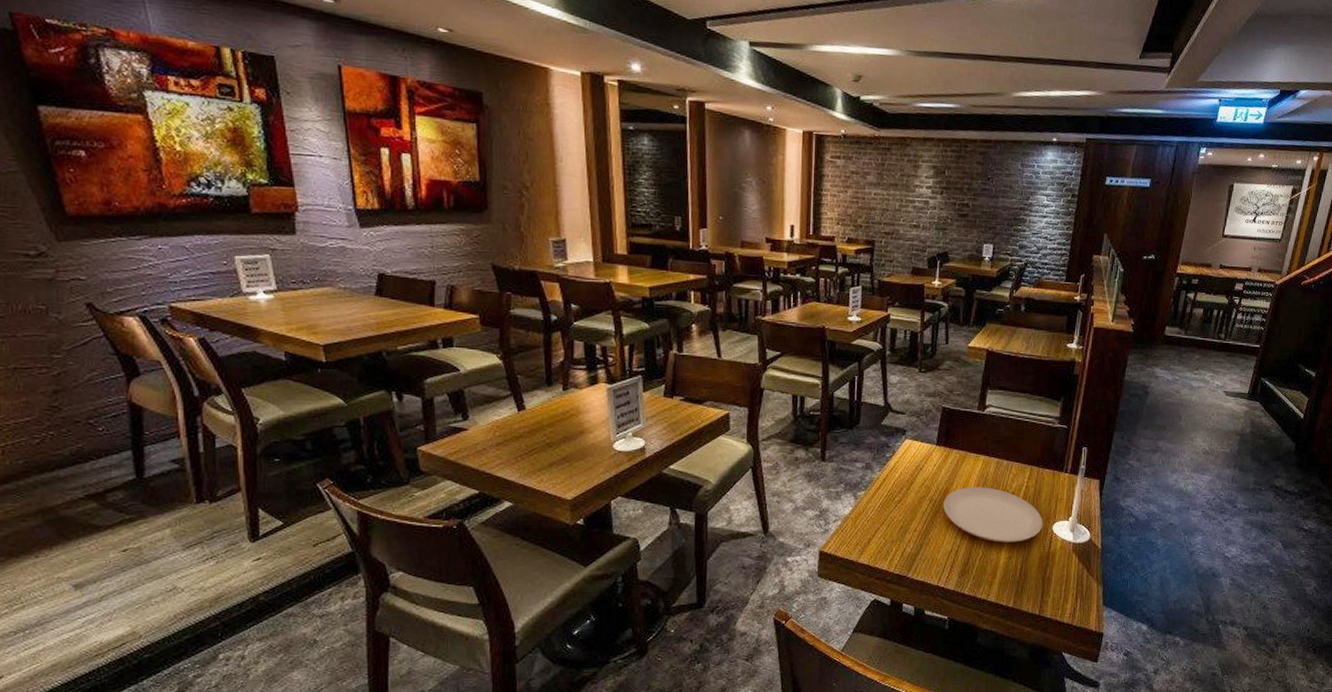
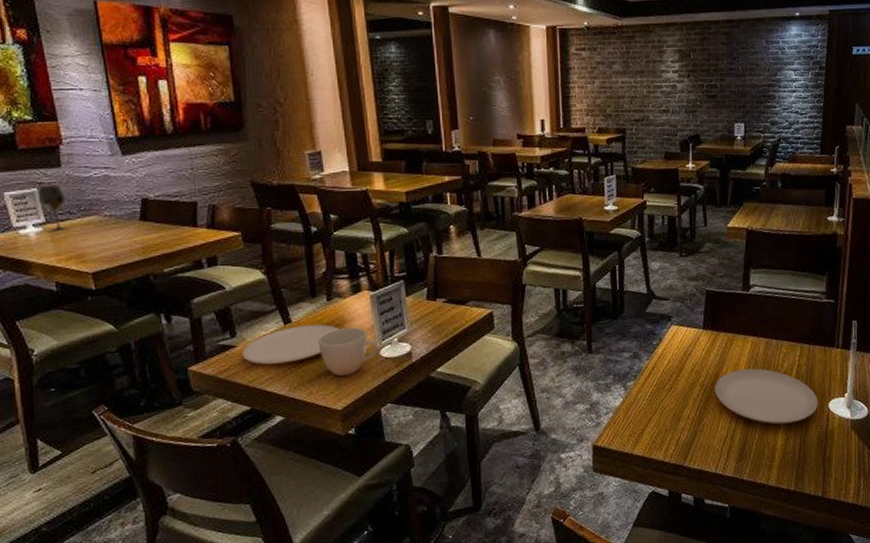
wineglass: none [270,252,304,301] -> present [37,185,72,233]
plate: none [474,413,574,450] -> present [242,324,340,365]
cup: none [551,418,613,467] -> present [318,327,379,377]

